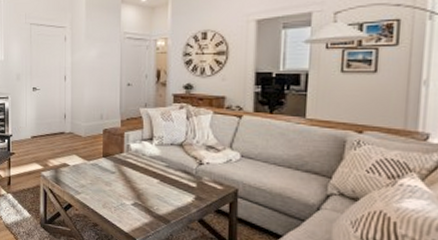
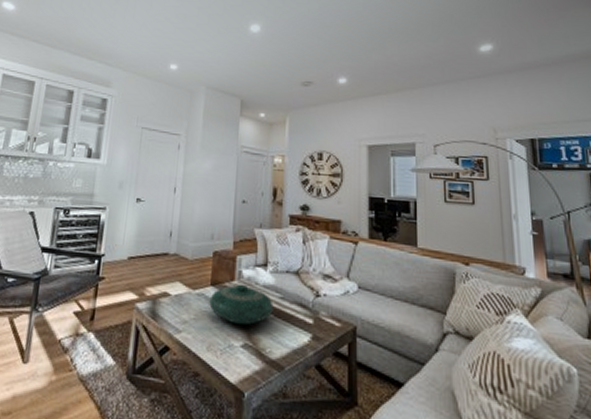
decorative bowl: none [102,155,160,189] -> present [209,283,274,326]

